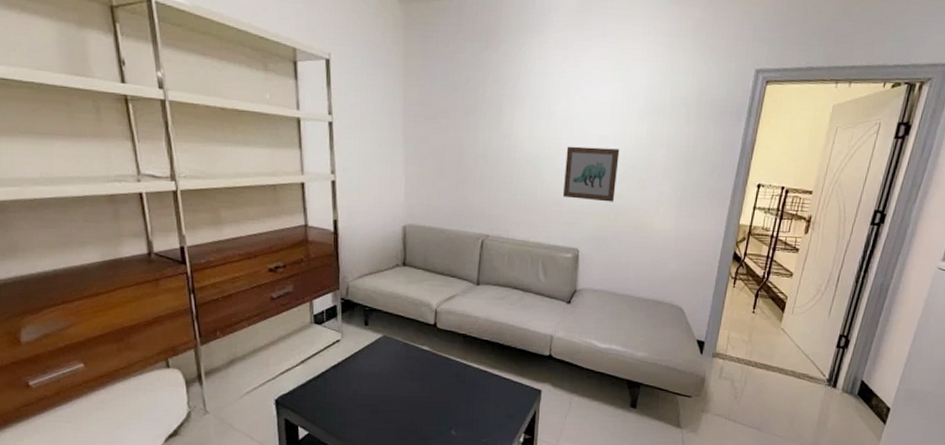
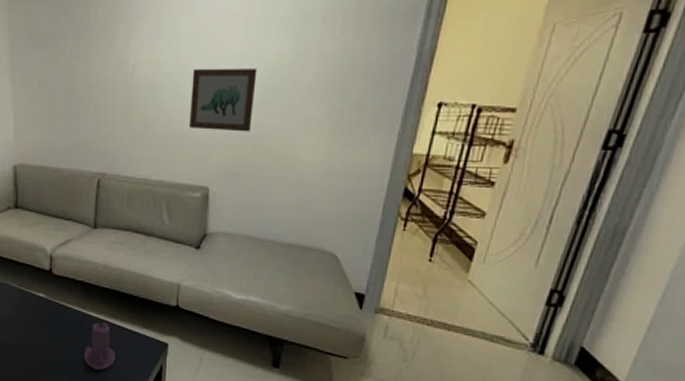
candle: none [463,371,494,418] -> present [83,321,116,370]

